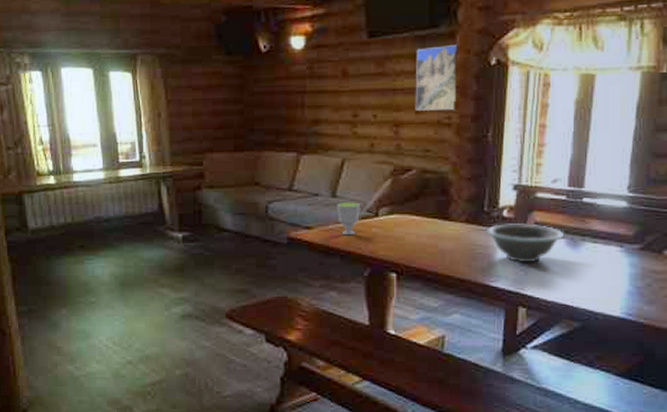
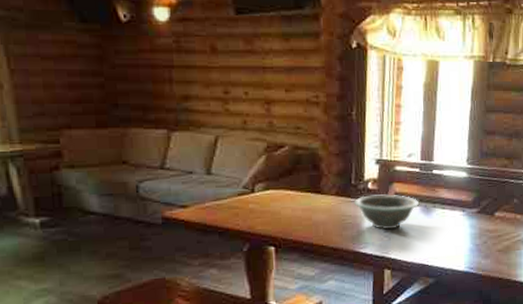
cup: present [337,202,360,236] -> none [212,179,236,213]
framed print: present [415,45,458,111] -> none [283,27,323,89]

